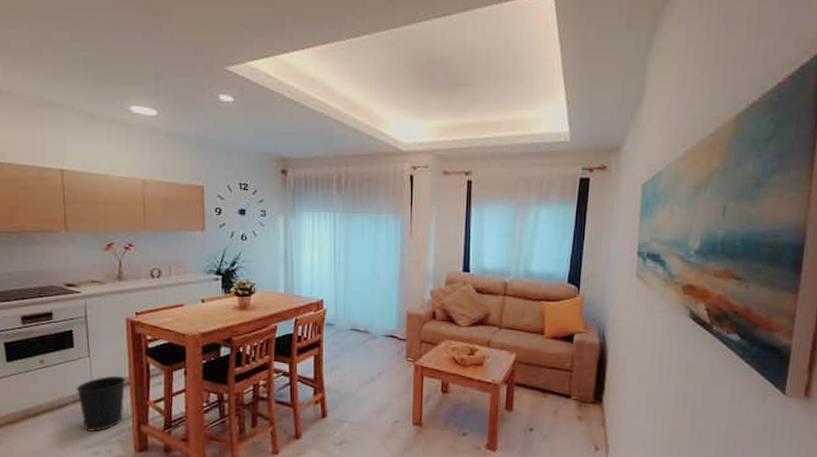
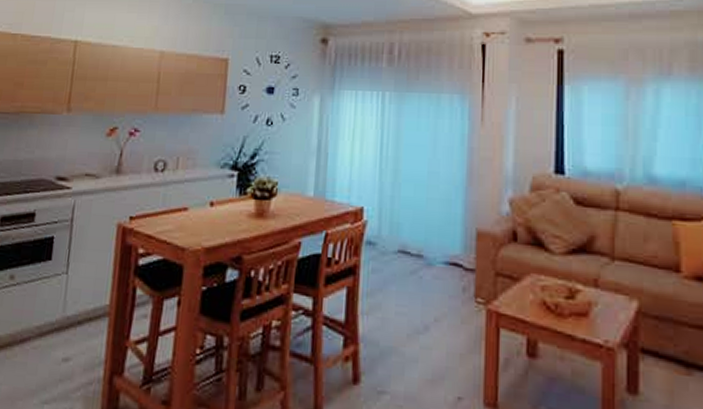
wastebasket: present [76,375,126,432] -> none [44,301,105,381]

